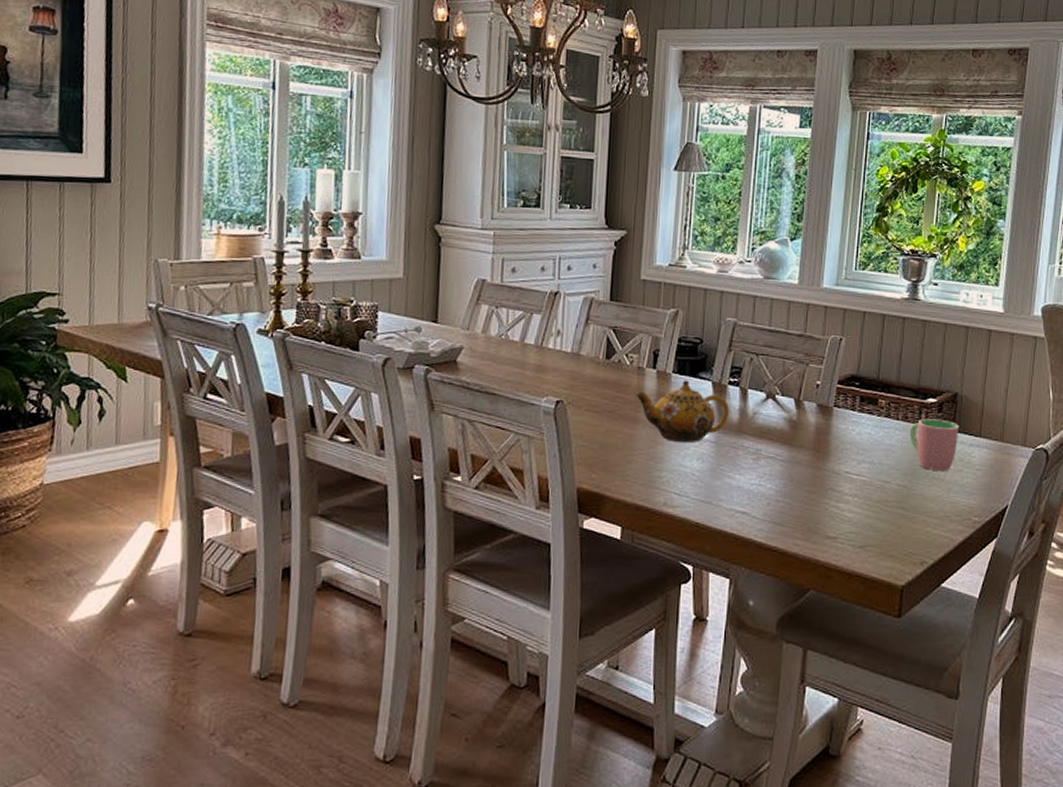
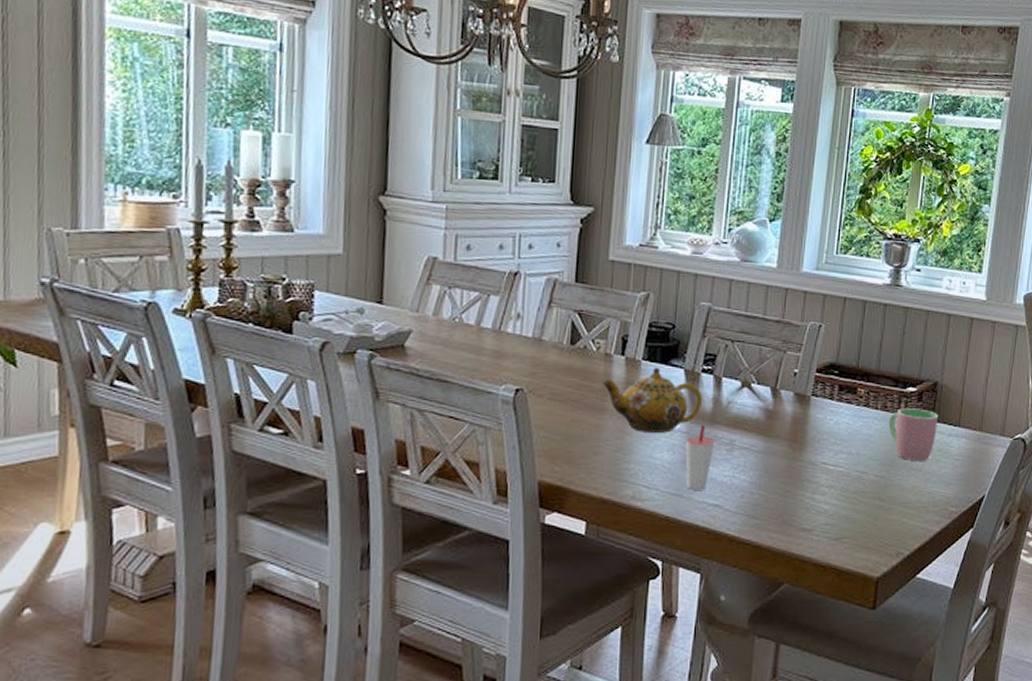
cup: none [713,434,742,498] -> present [685,424,715,490]

